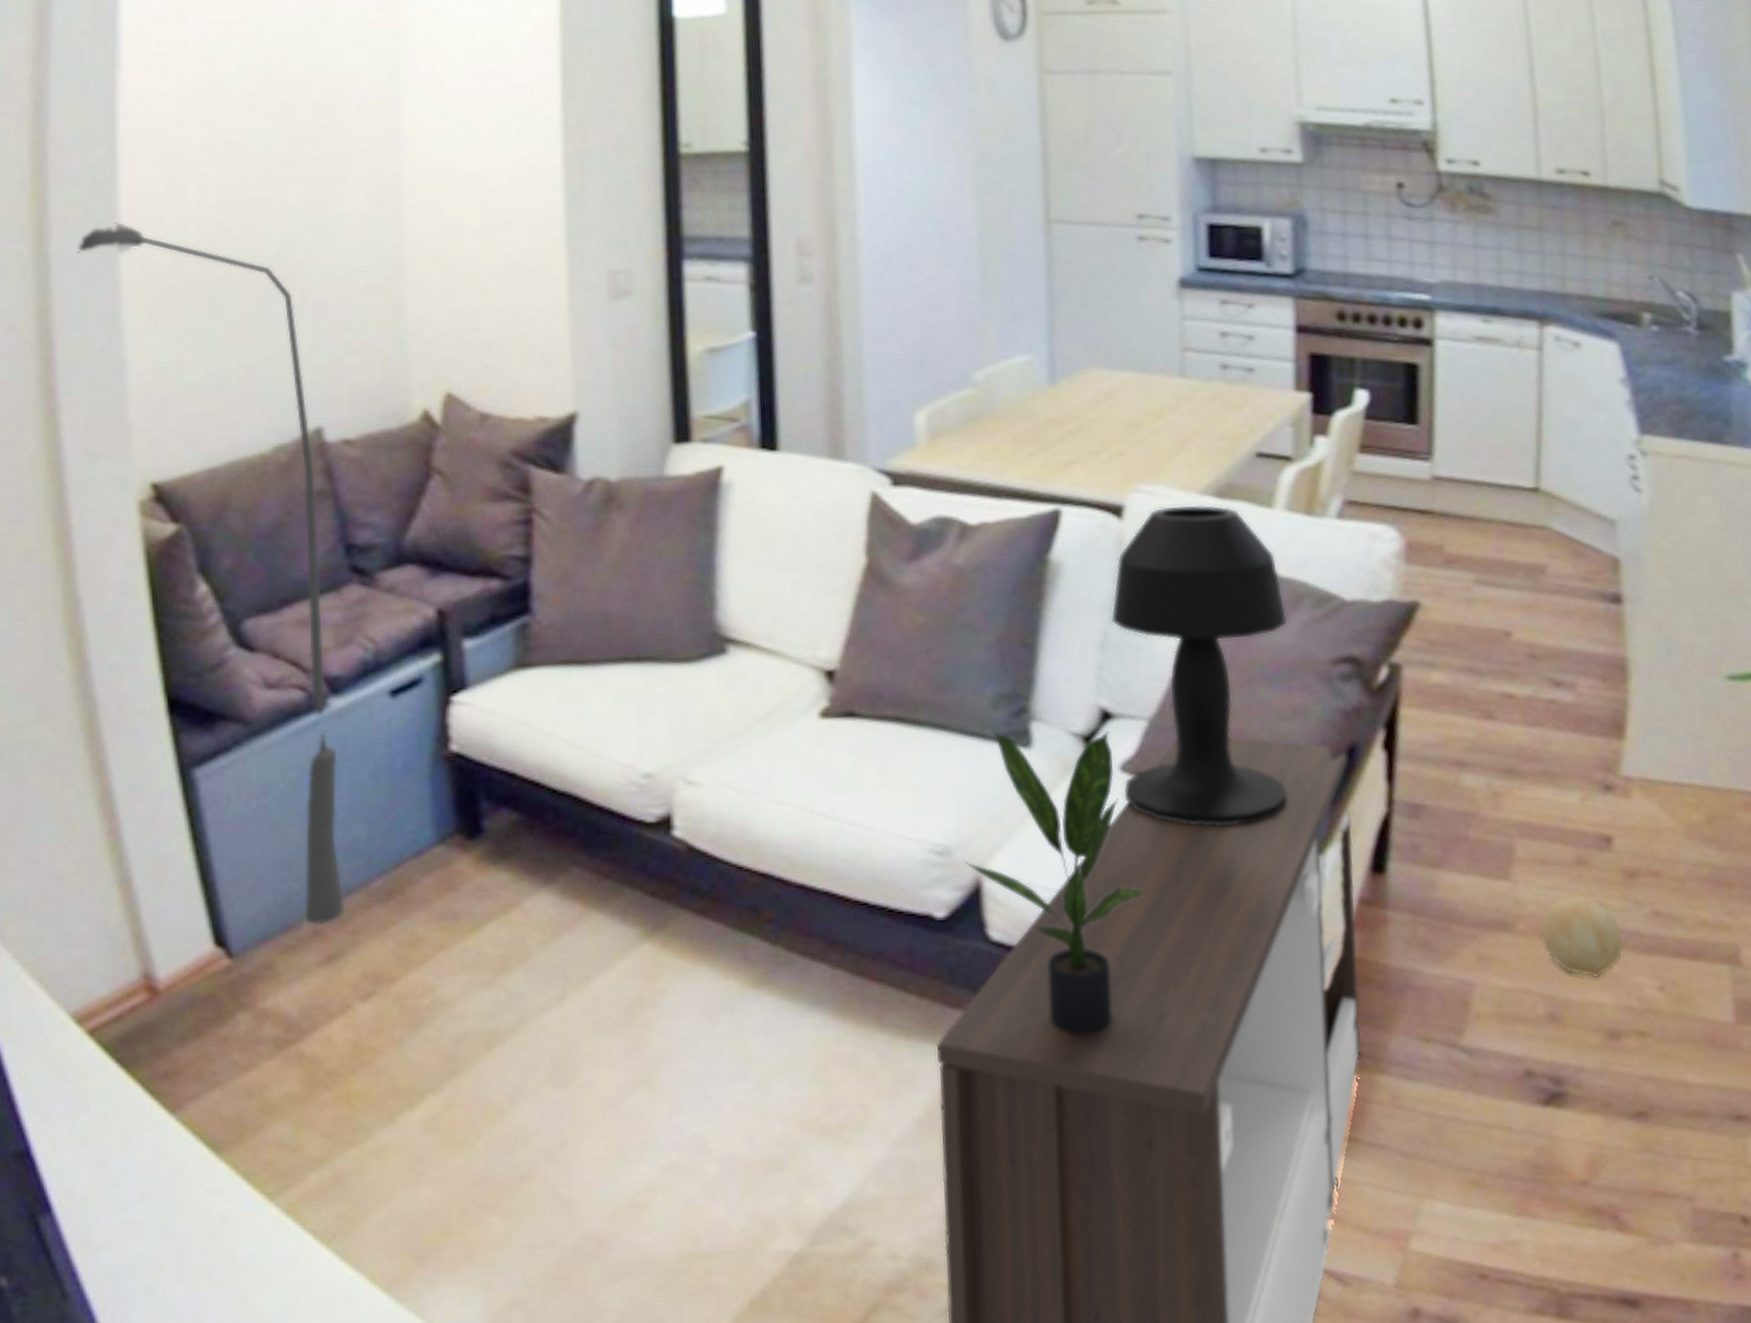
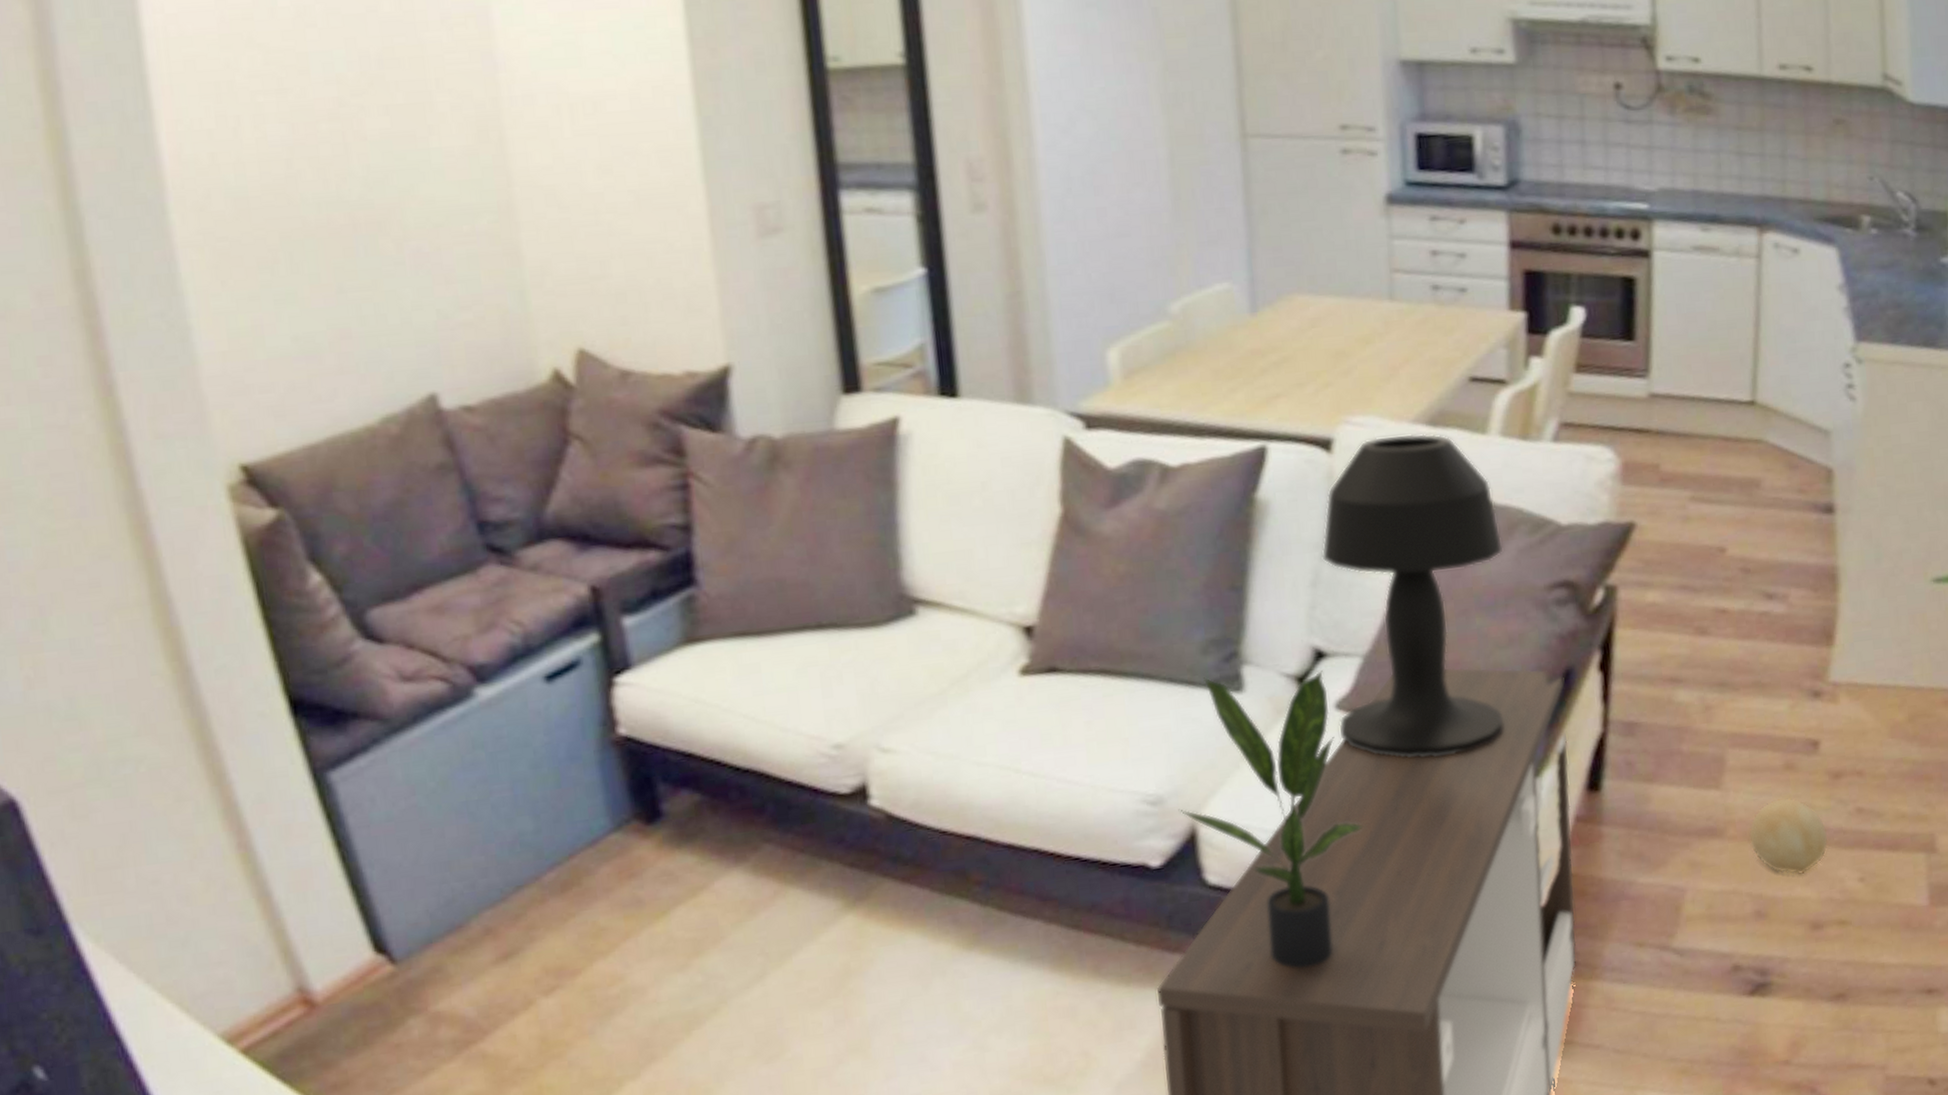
floor lamp: present [77,222,345,926] -> none [113,166,517,925]

